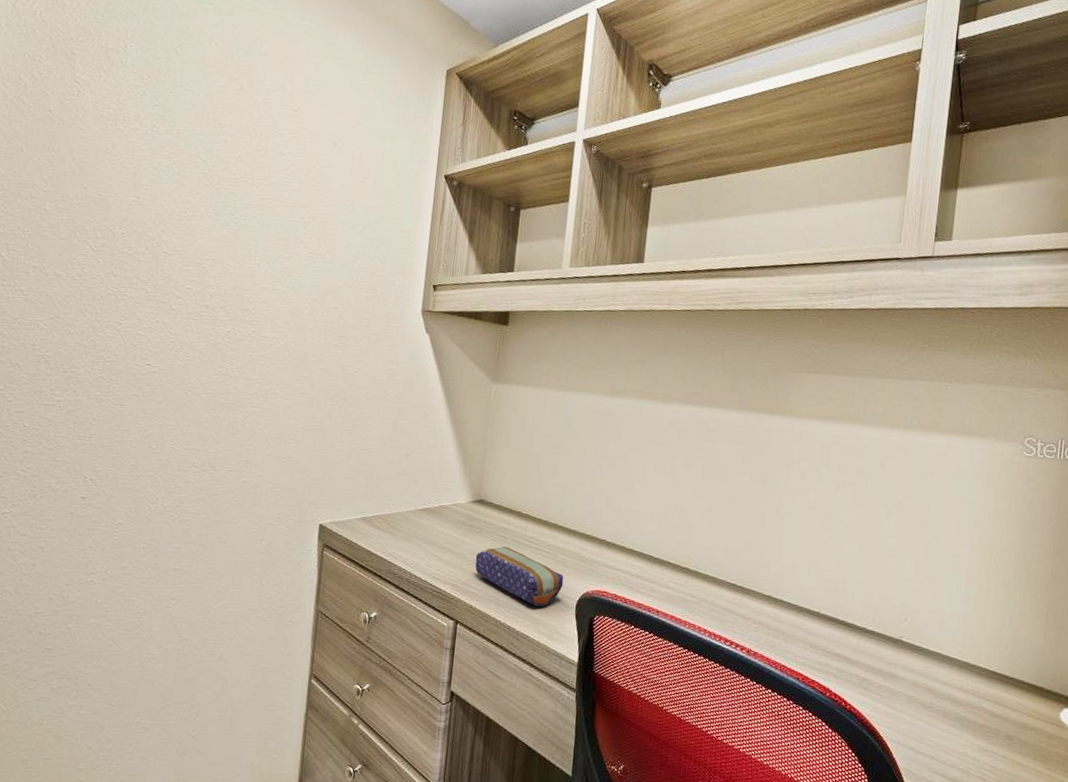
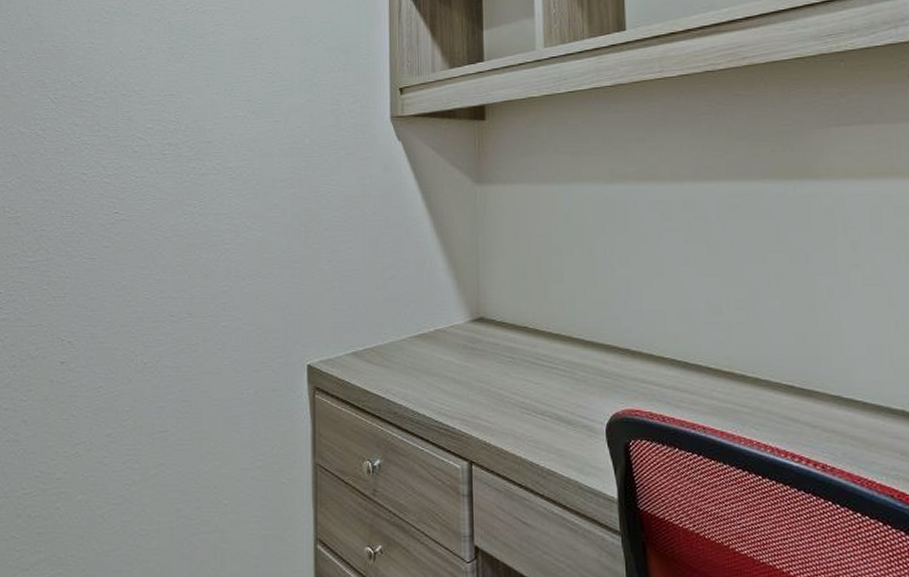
pencil case: present [475,546,564,607] -> none [482,368,588,436]

